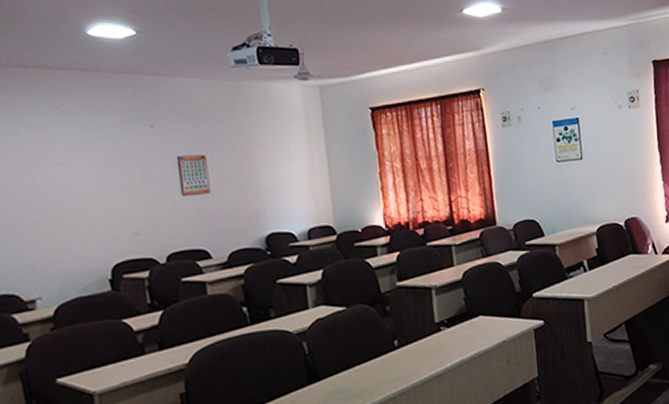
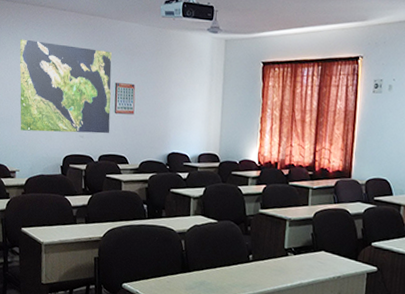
world map: none [18,115,177,241] -> present [19,39,112,134]

